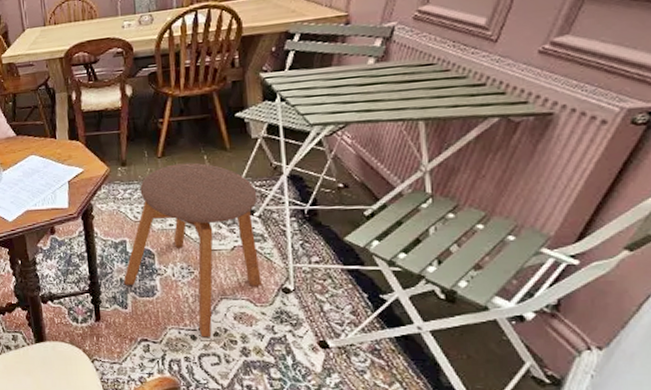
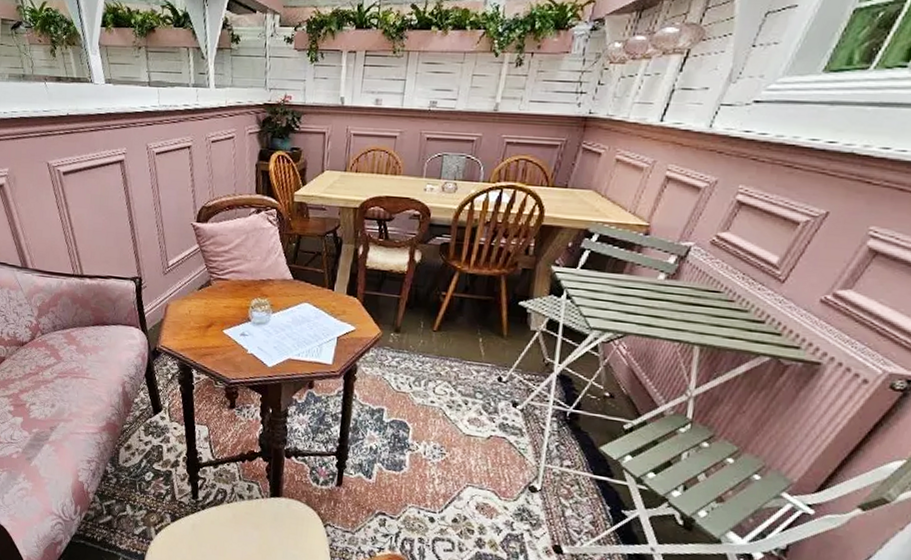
stool: present [124,162,262,337] -> none [373,340,524,523]

